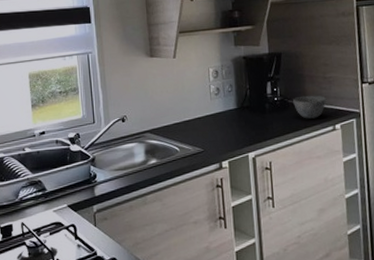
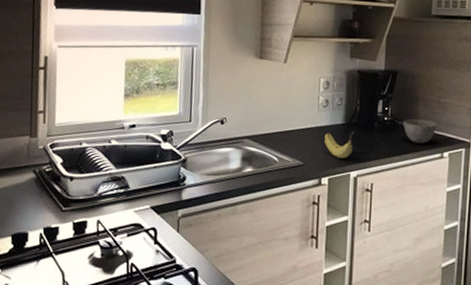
fruit: none [220,114,248,141] -> present [325,131,353,159]

